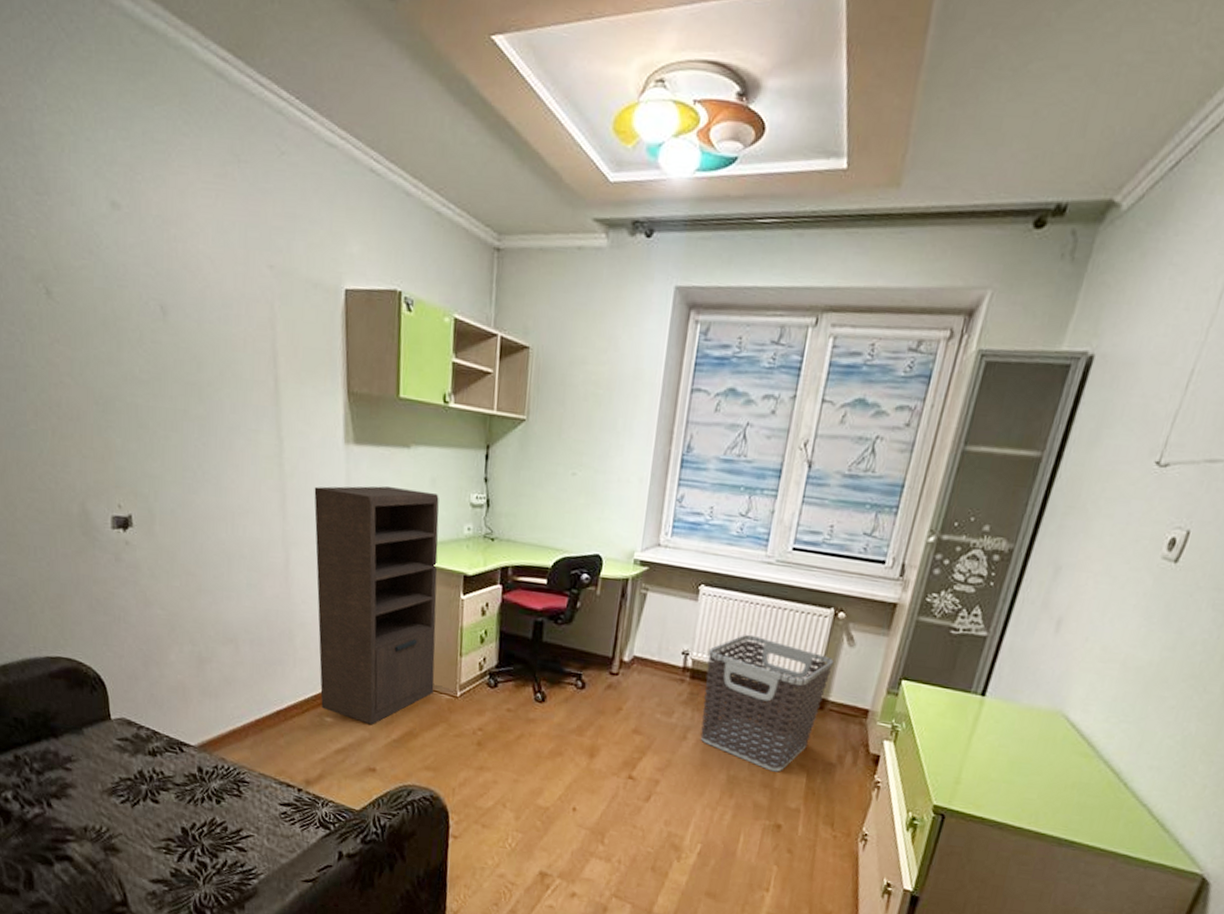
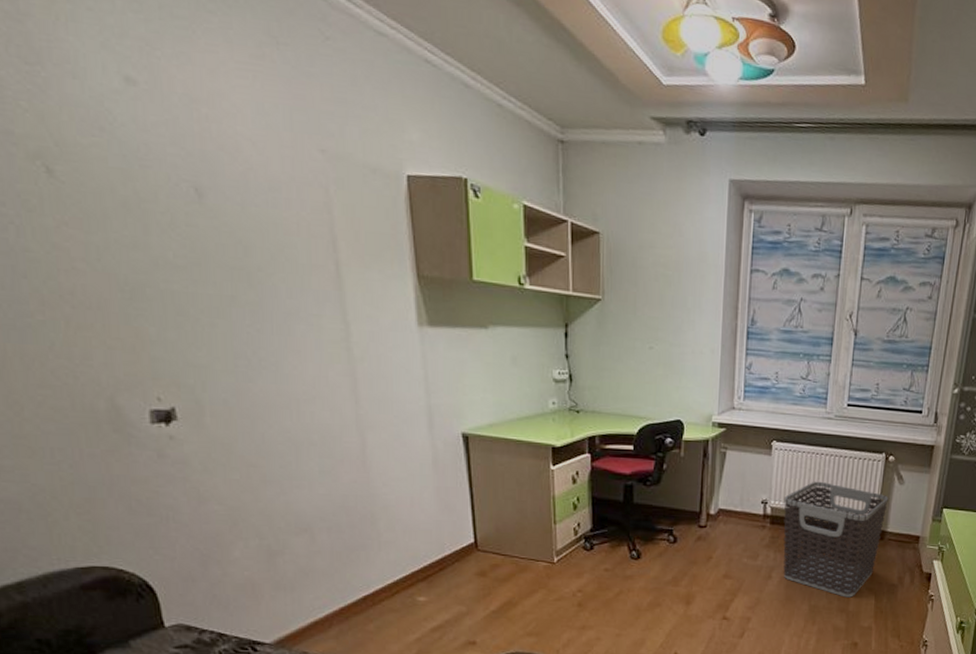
shelving unit: present [314,486,439,725] -> none [388,366,530,600]

